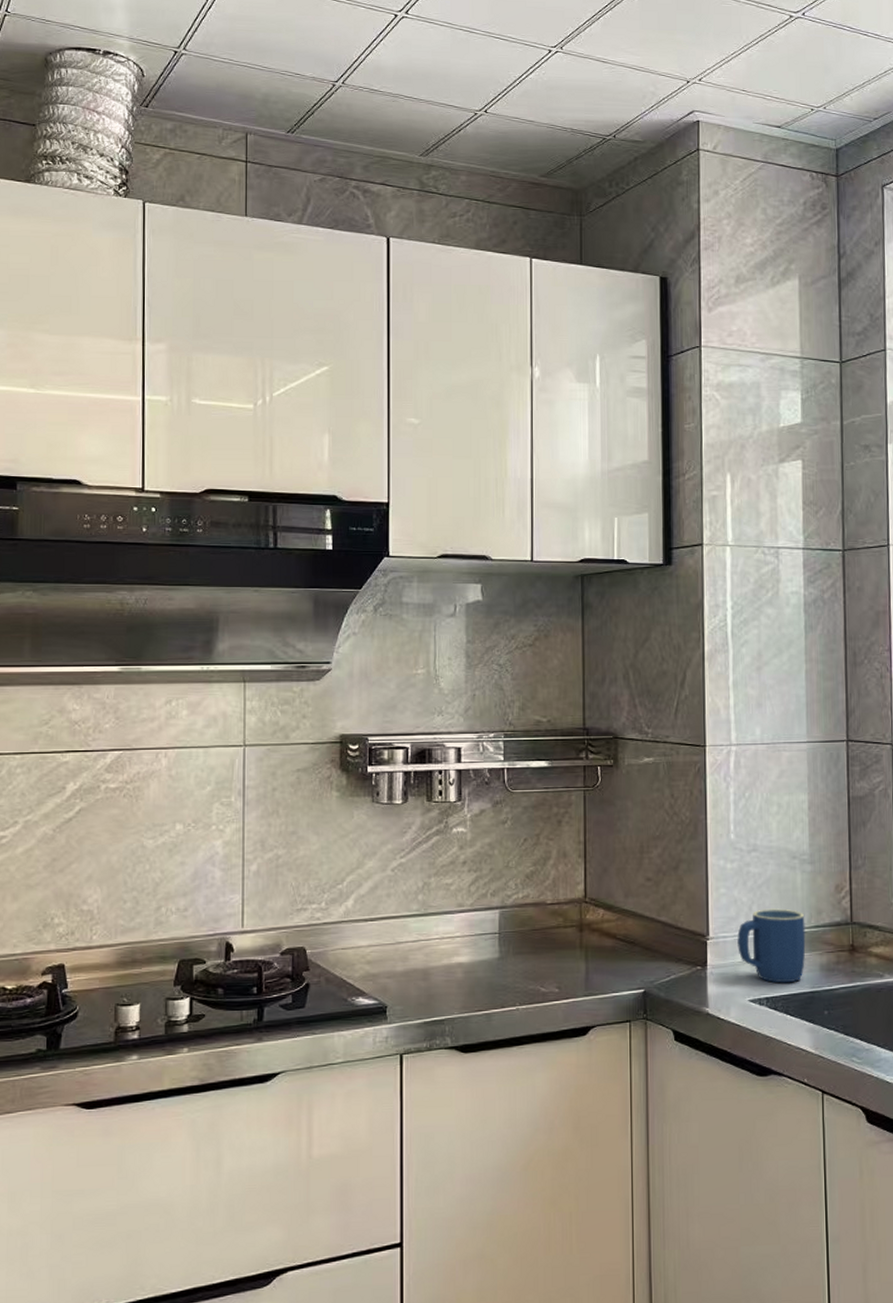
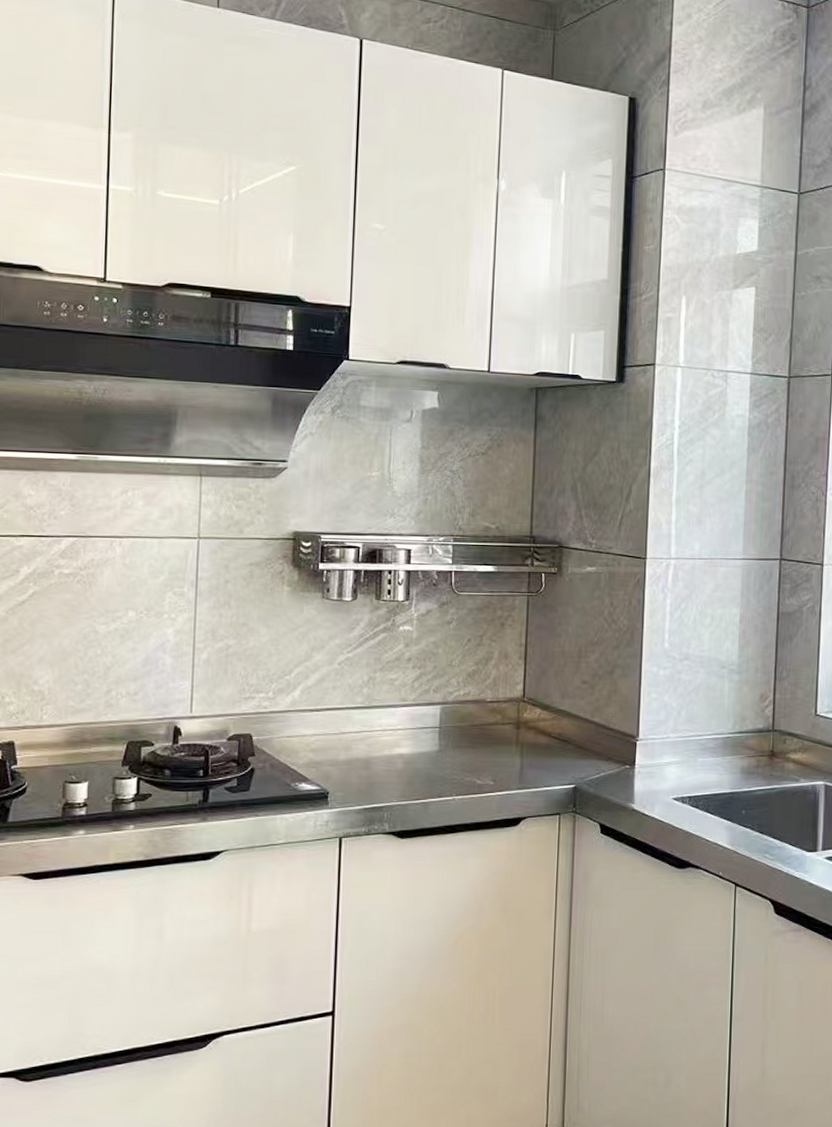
mug: present [737,908,806,983] -> none [665,714,730,784]

